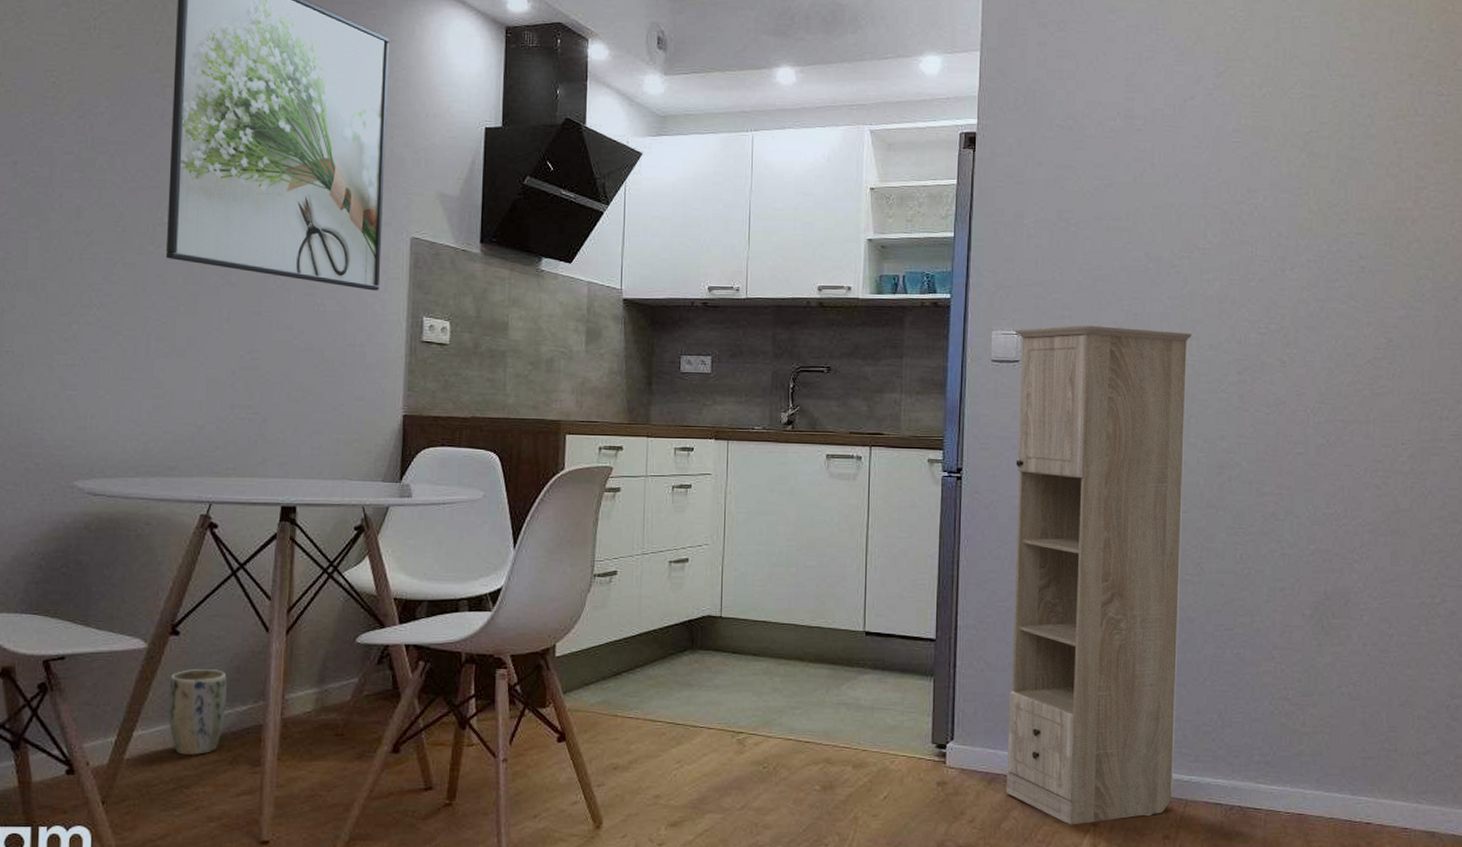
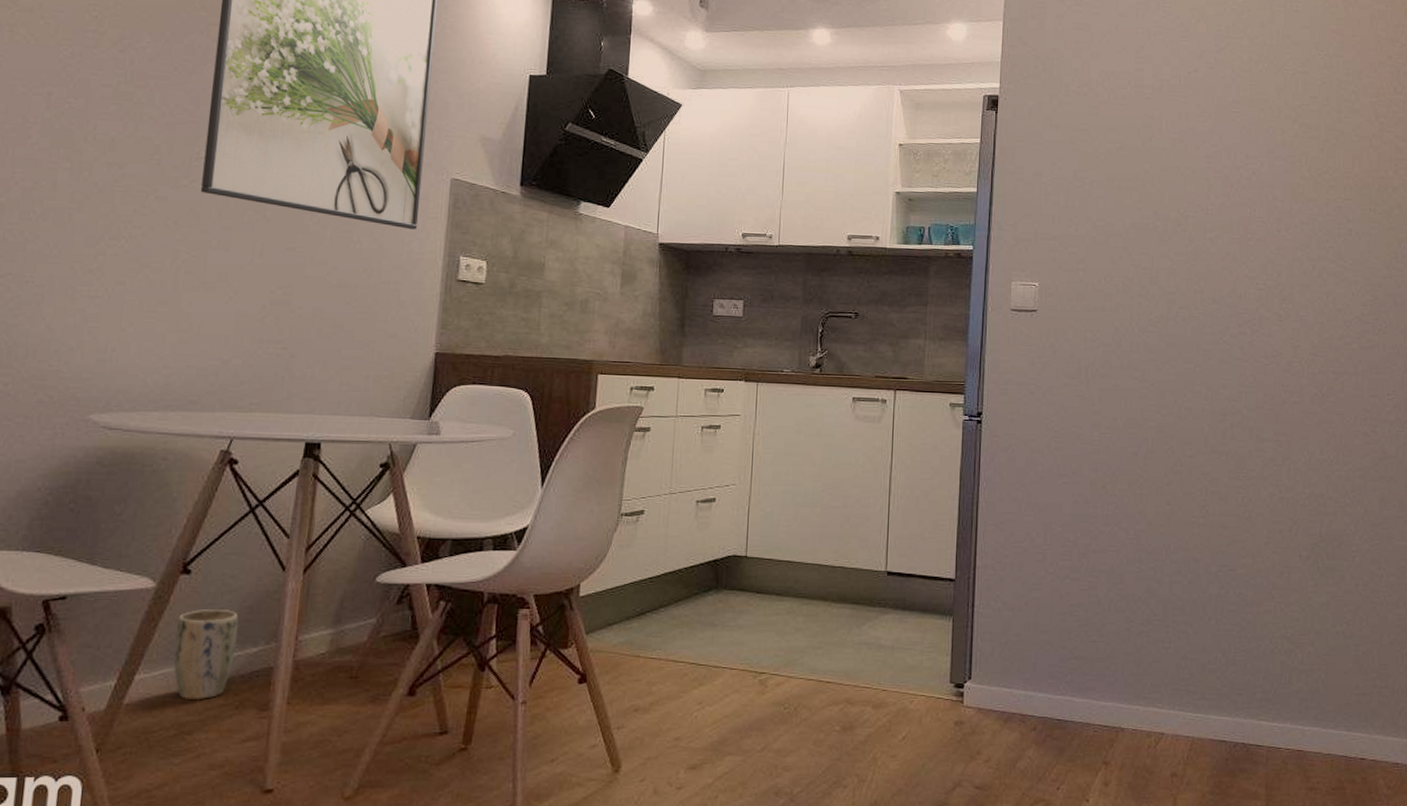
storage cabinet: present [1006,325,1192,825] -> none [1021,278,1196,764]

